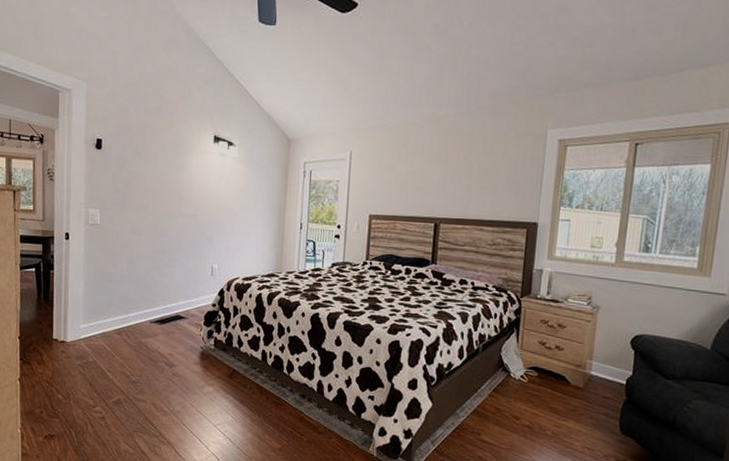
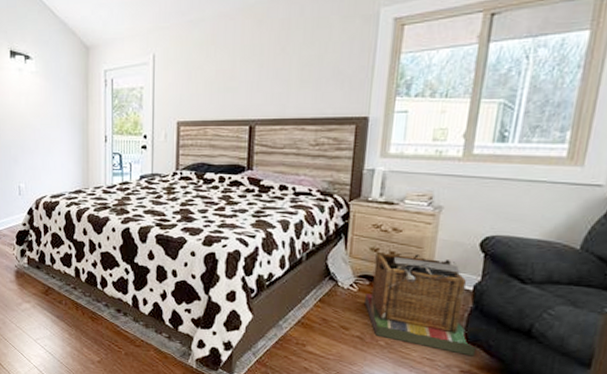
clothes hamper: none [534,346,629,447] -> present [365,252,475,357]

